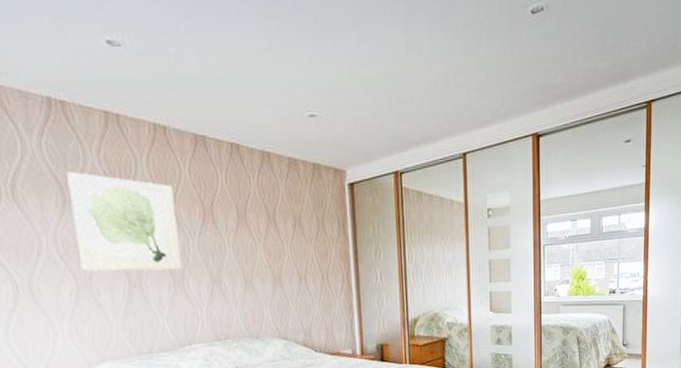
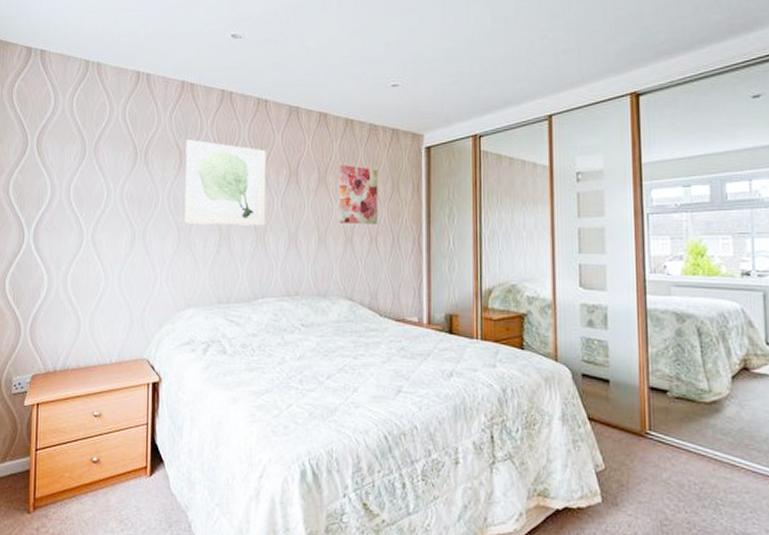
wall art: none [259,202,306,265] -> present [339,165,379,225]

